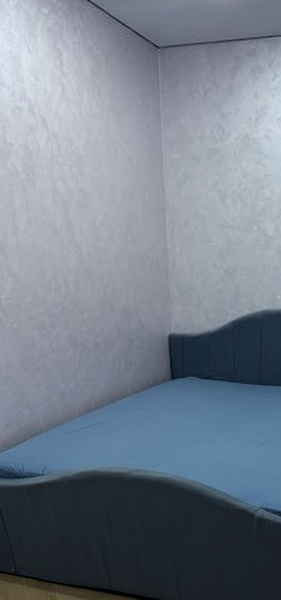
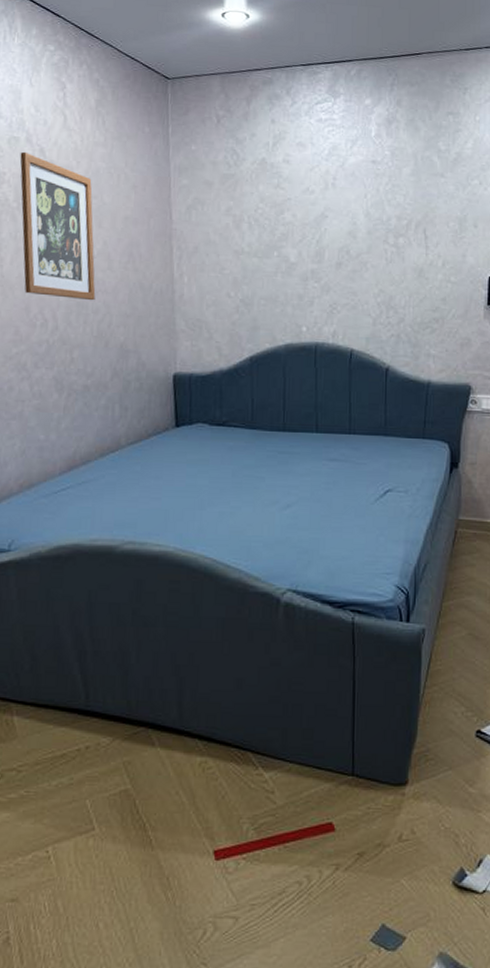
wall art: none [24,122,100,269] -> present [20,151,96,301]

